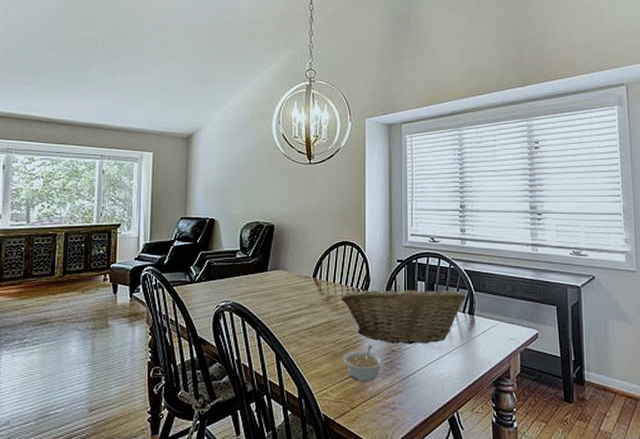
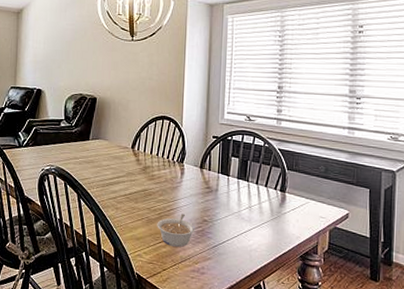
fruit basket: present [341,285,466,344] -> none [157,160,278,216]

